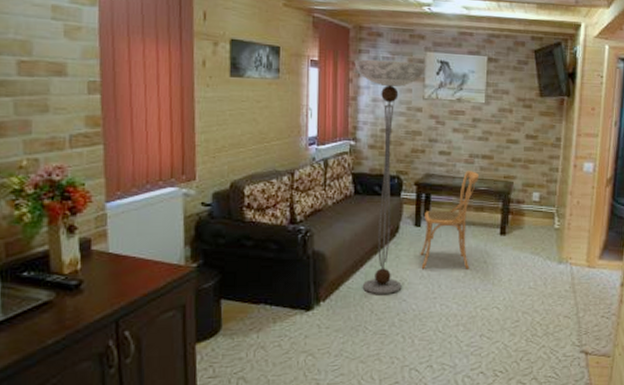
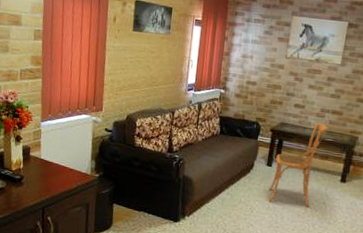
floor lamp: present [354,59,427,295] -> none [219,20,293,219]

